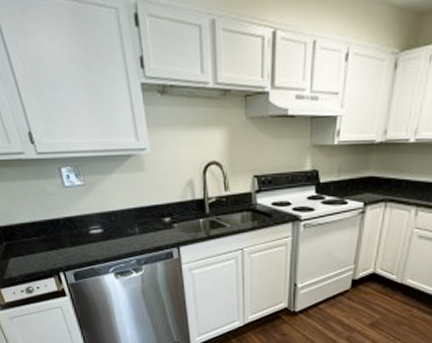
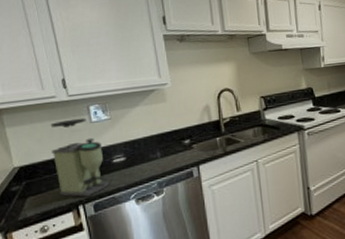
coffee grinder: none [22,181,88,264] -> present [50,117,110,197]

